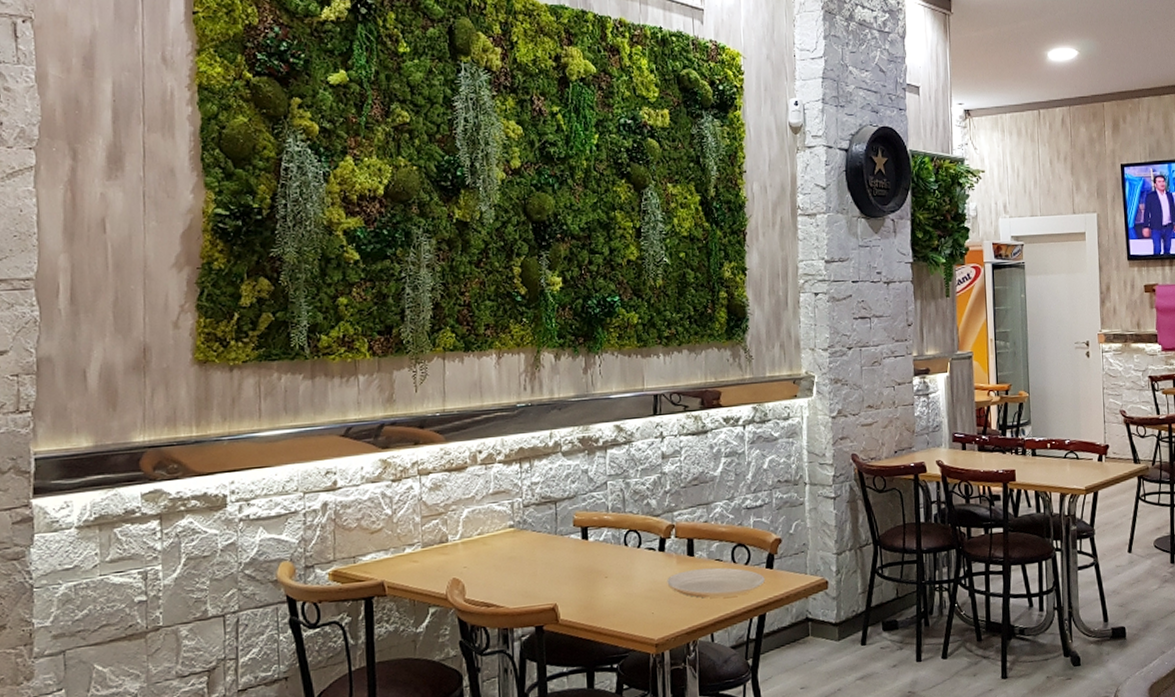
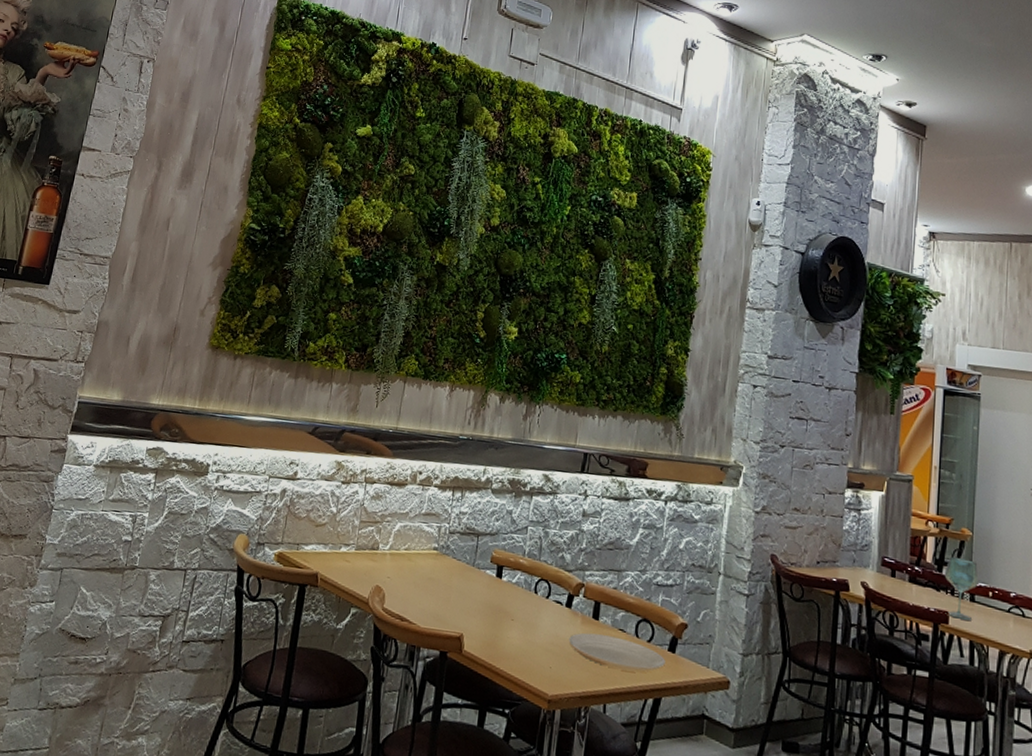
wine glass: none [1008,418,1039,474] -> present [944,556,980,621]

